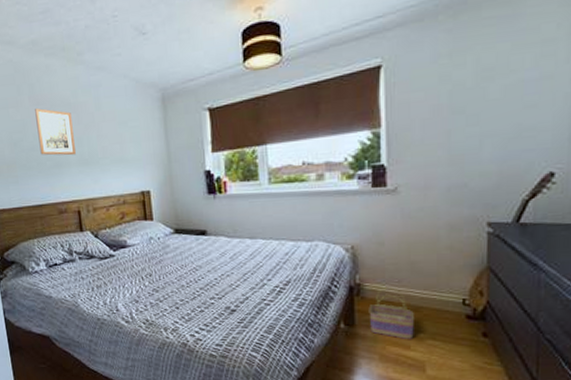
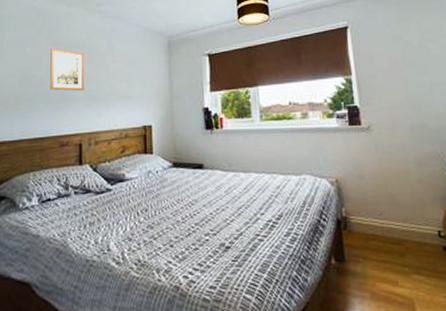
basket: present [368,287,414,340] -> none [356,220,400,276]

